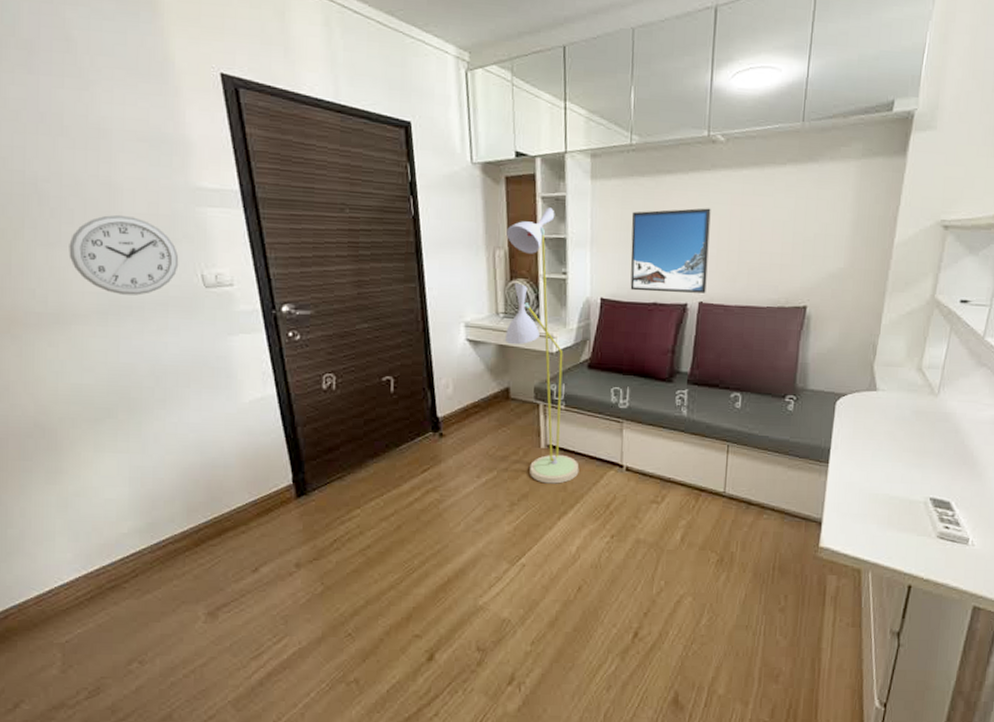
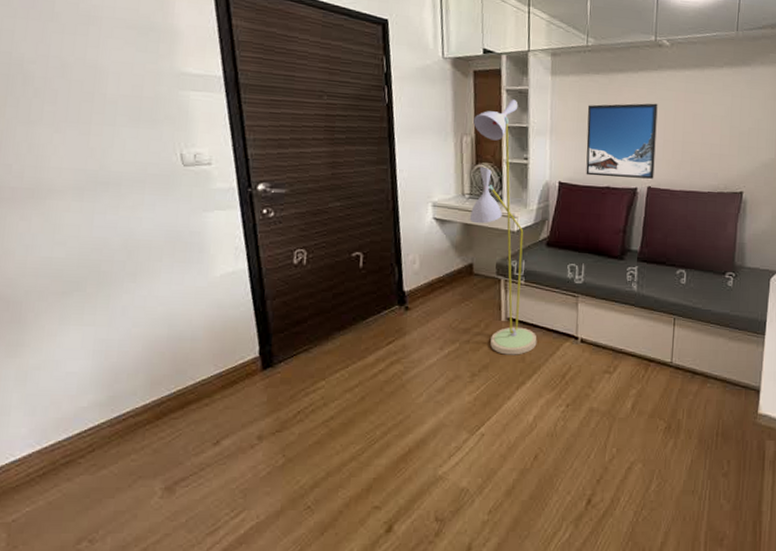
wall clock: present [69,215,179,295] -> none [49,96,160,172]

